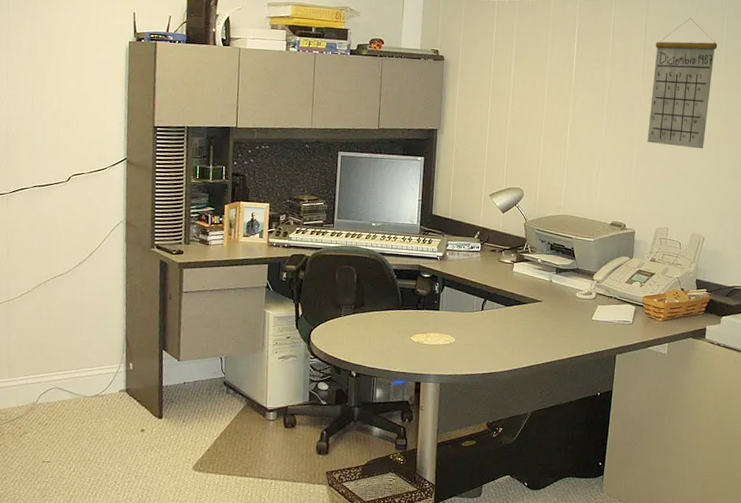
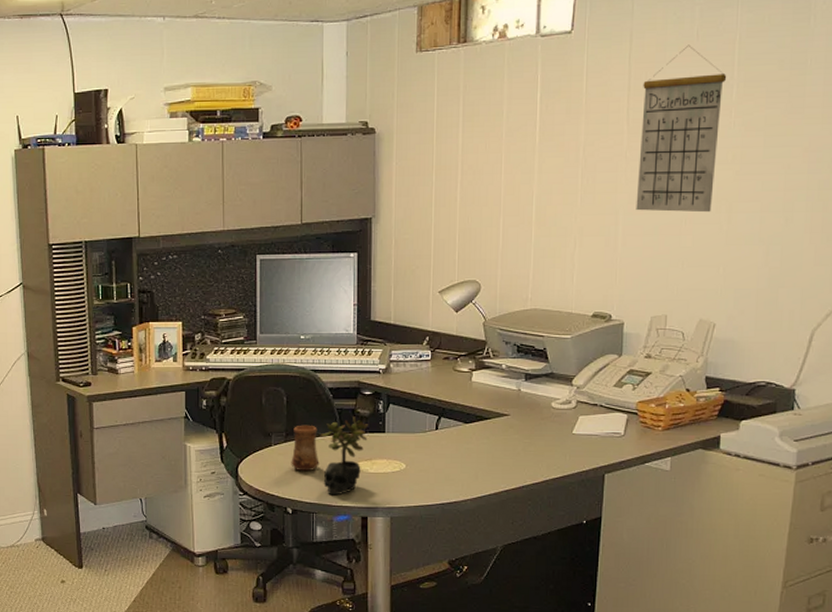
cup: none [357,300,382,341] -> present [291,425,319,472]
succulent plant: none [384,295,426,363] -> present [320,416,369,496]

